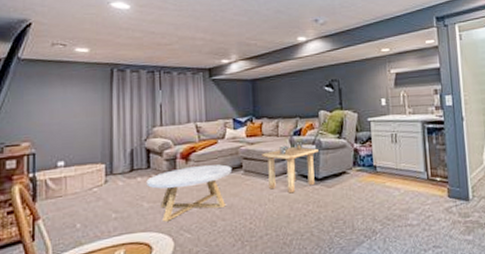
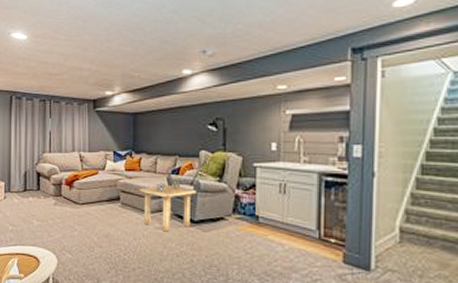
coffee table: present [146,164,233,222] -> none [36,193,111,240]

